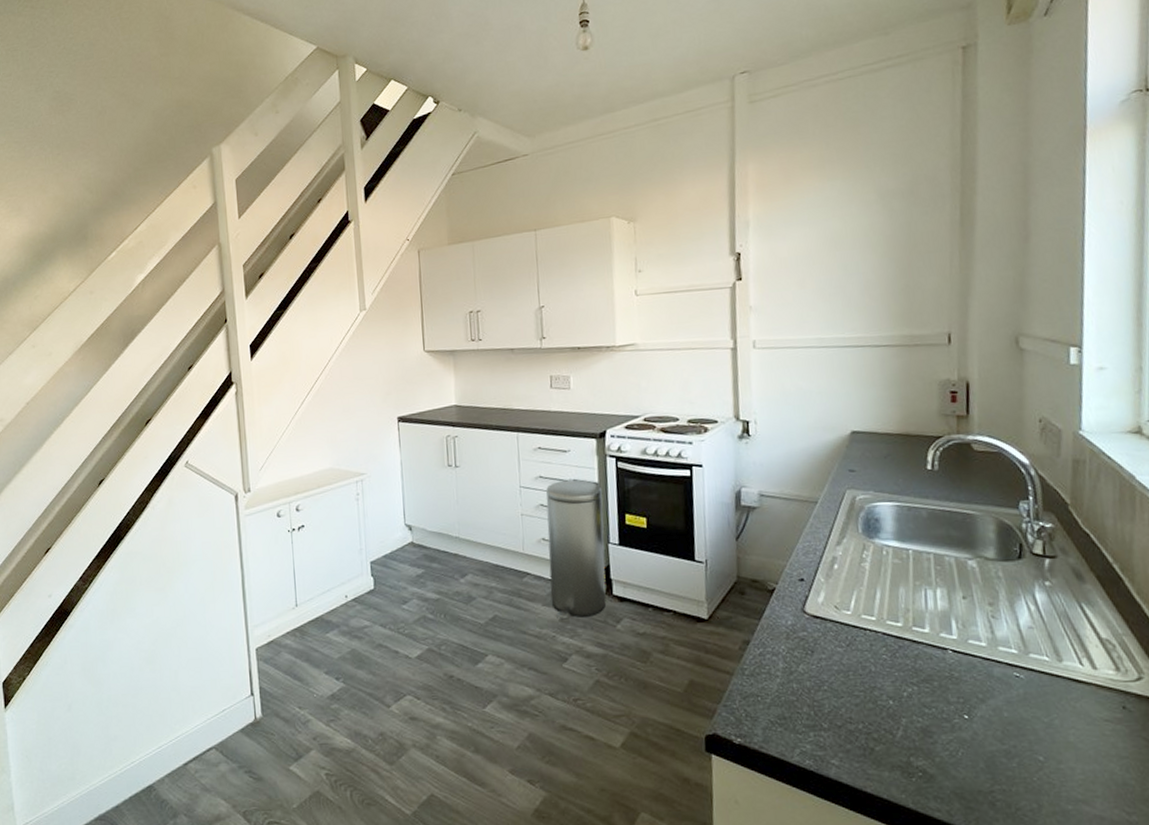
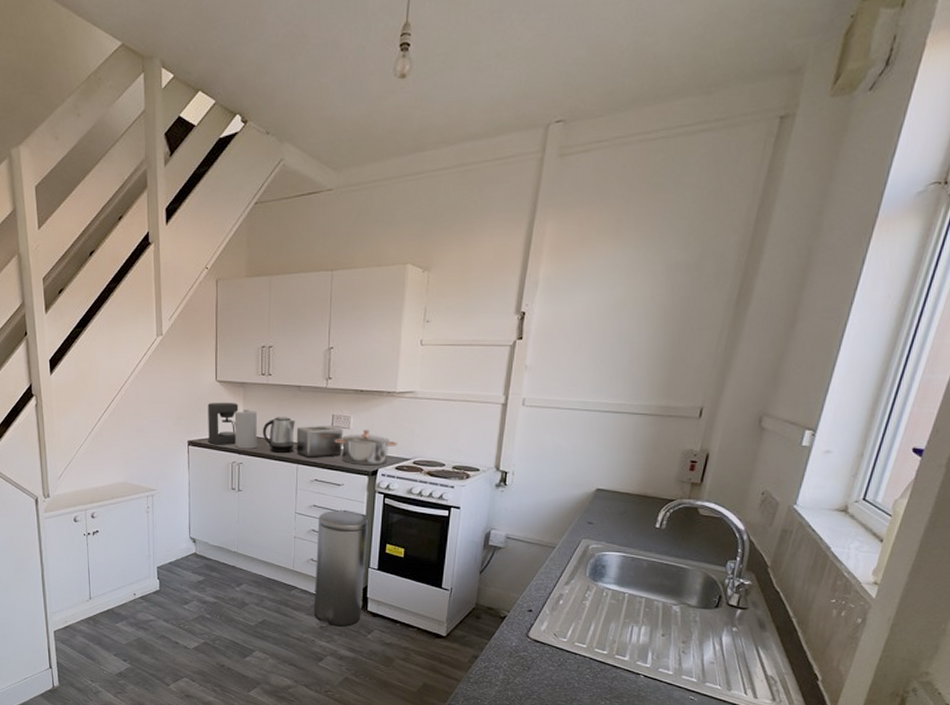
coffee maker: none [416,372,450,420] -> present [207,402,239,445]
paper towel holder: none [445,378,472,421] -> present [234,409,257,449]
kettle: none [476,382,512,422] -> present [262,417,296,453]
toaster: none [513,387,565,426] -> present [296,426,343,459]
cooking pot: none [554,388,624,428] -> present [333,430,398,466]

